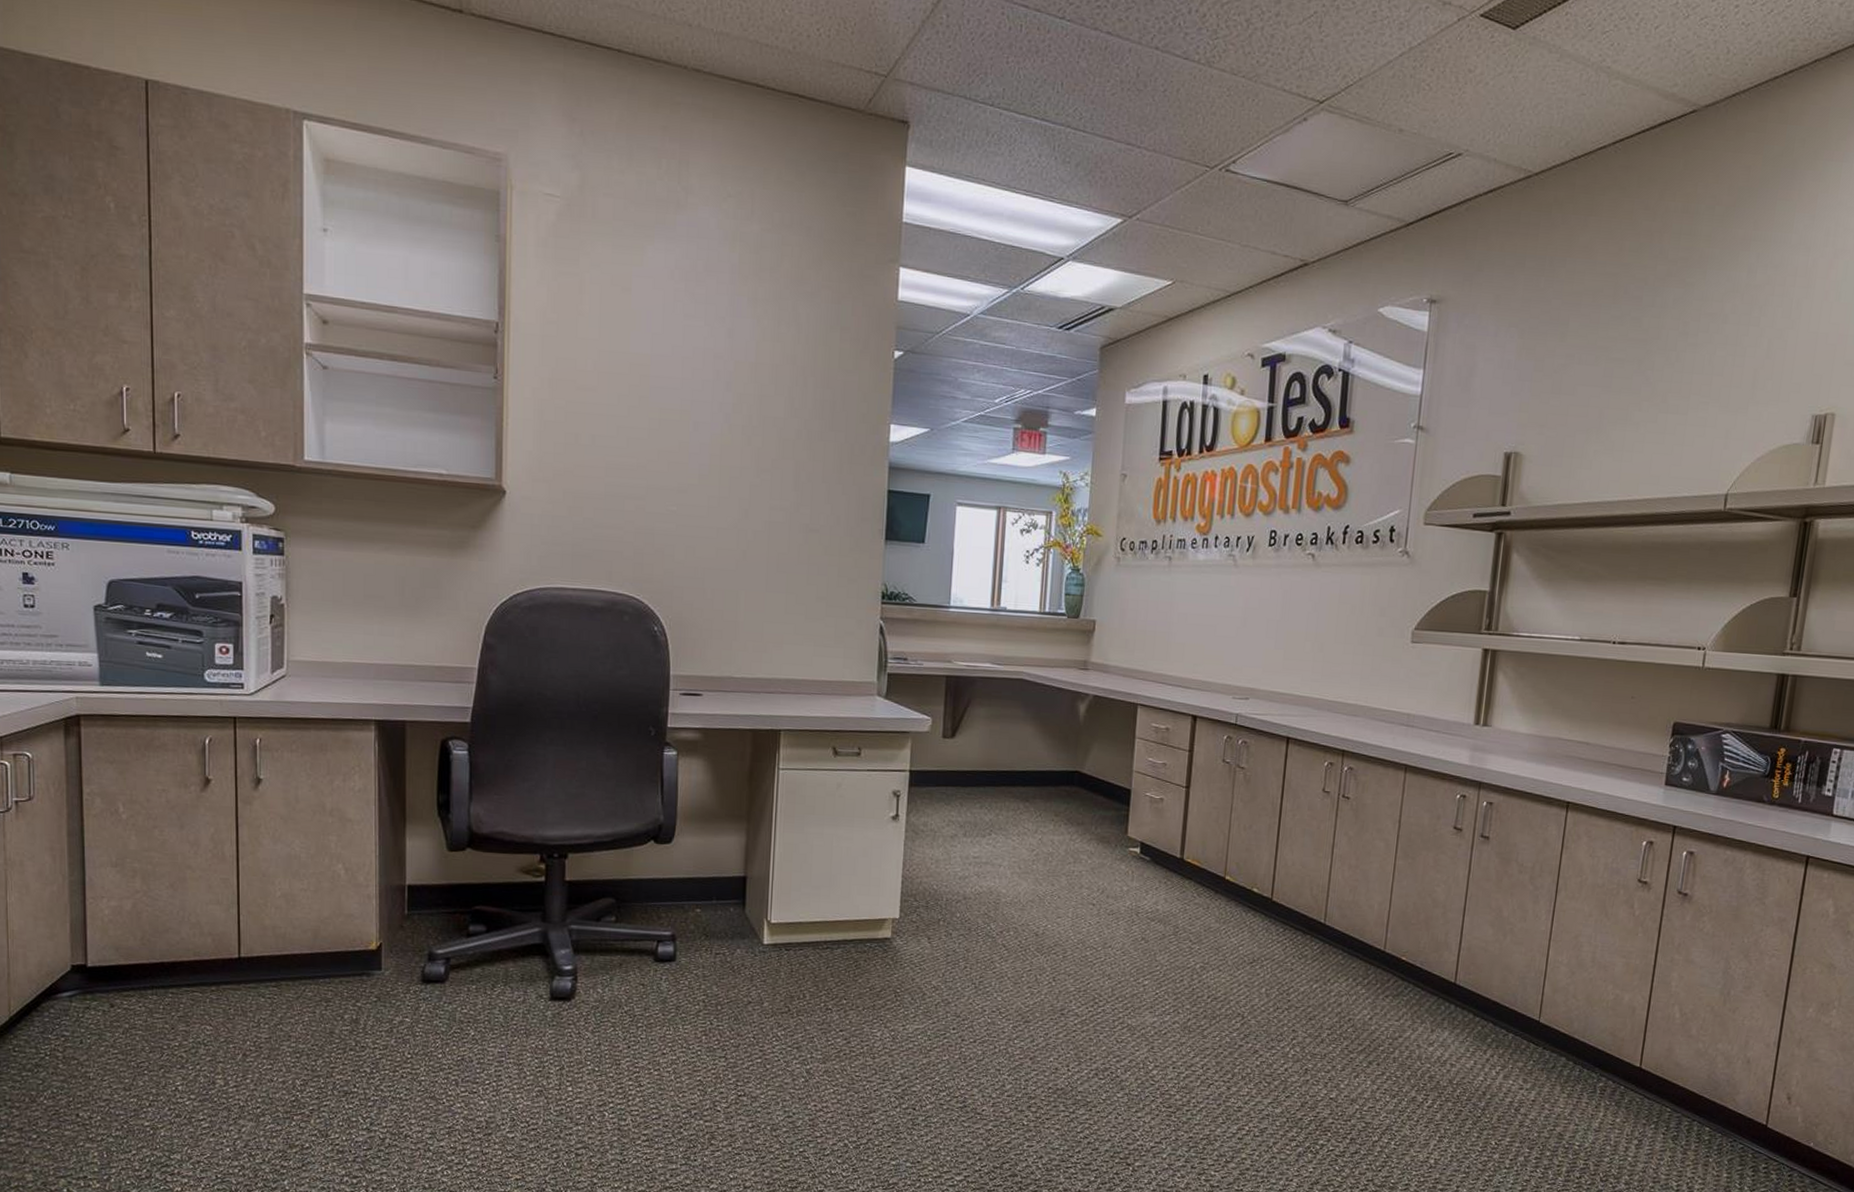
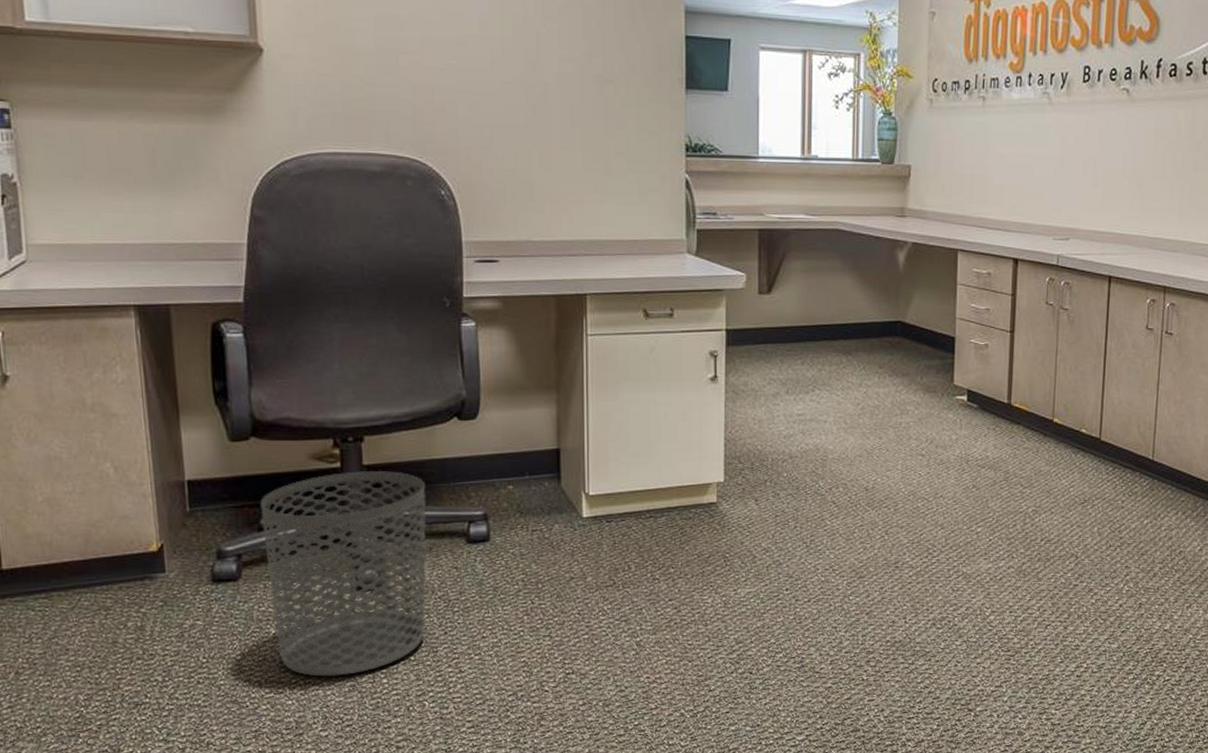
waste bin: none [470,886,621,1081] -> present [260,470,427,677]

